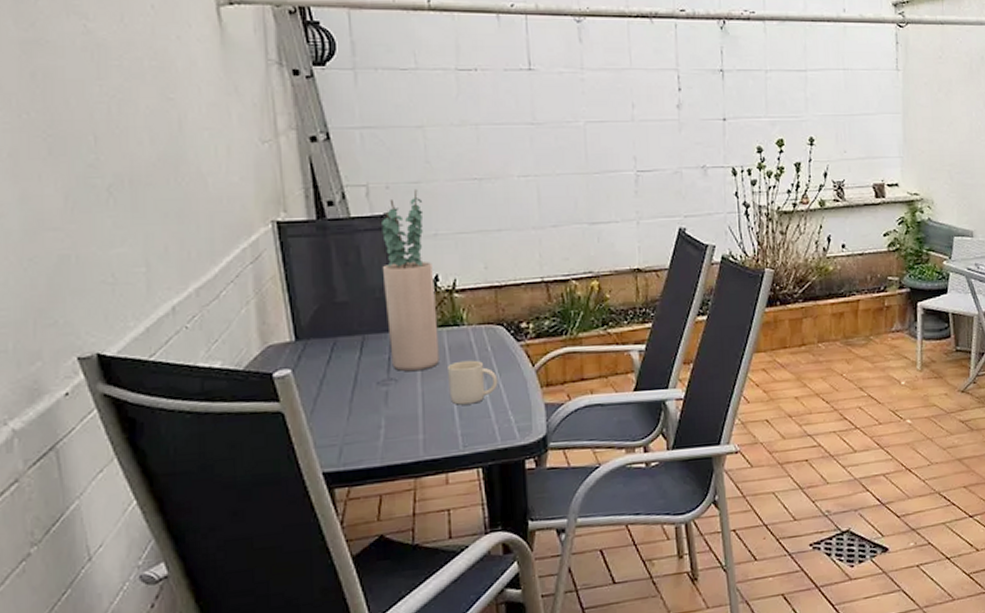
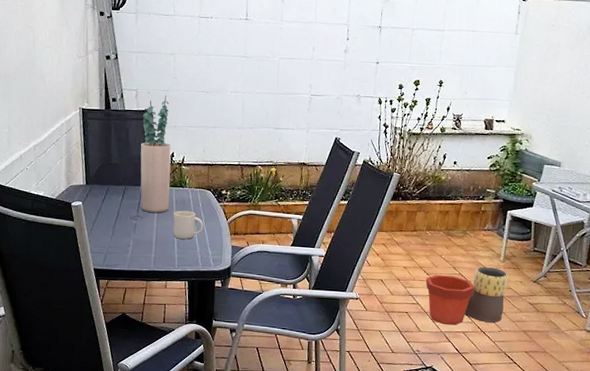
flowerpot: none [825,400,891,468] -> present [425,275,475,325]
planter pot: none [882,380,931,456] -> present [464,267,509,323]

